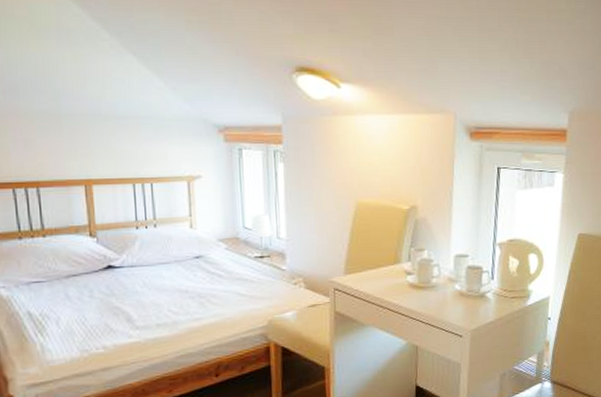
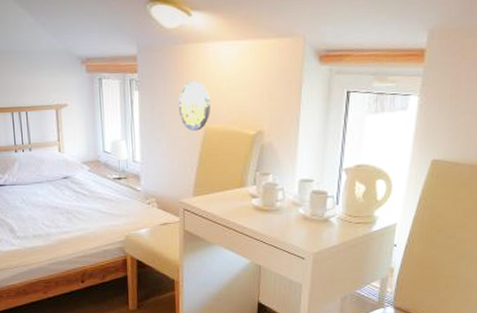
wall clock: none [328,153,362,206] -> present [179,80,210,131]

